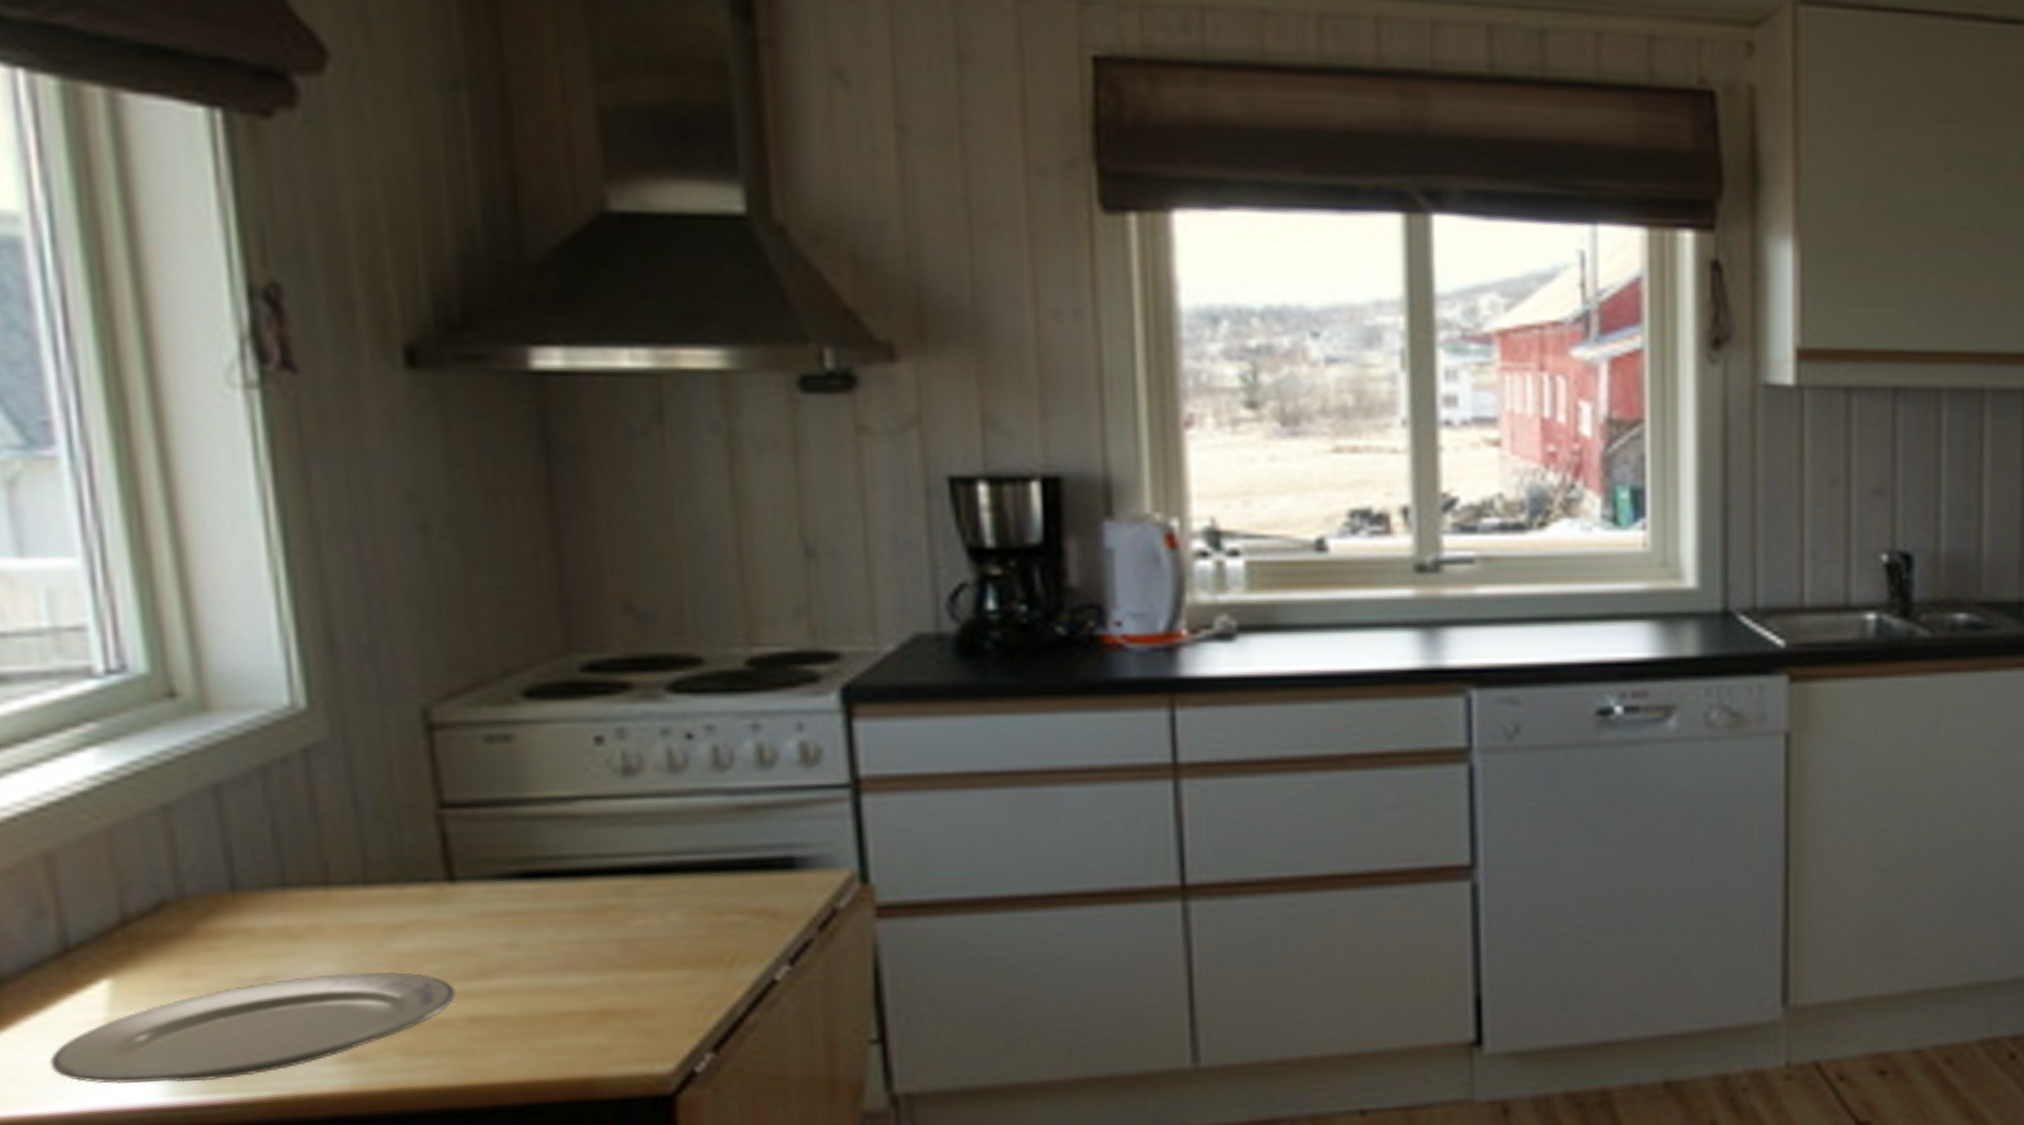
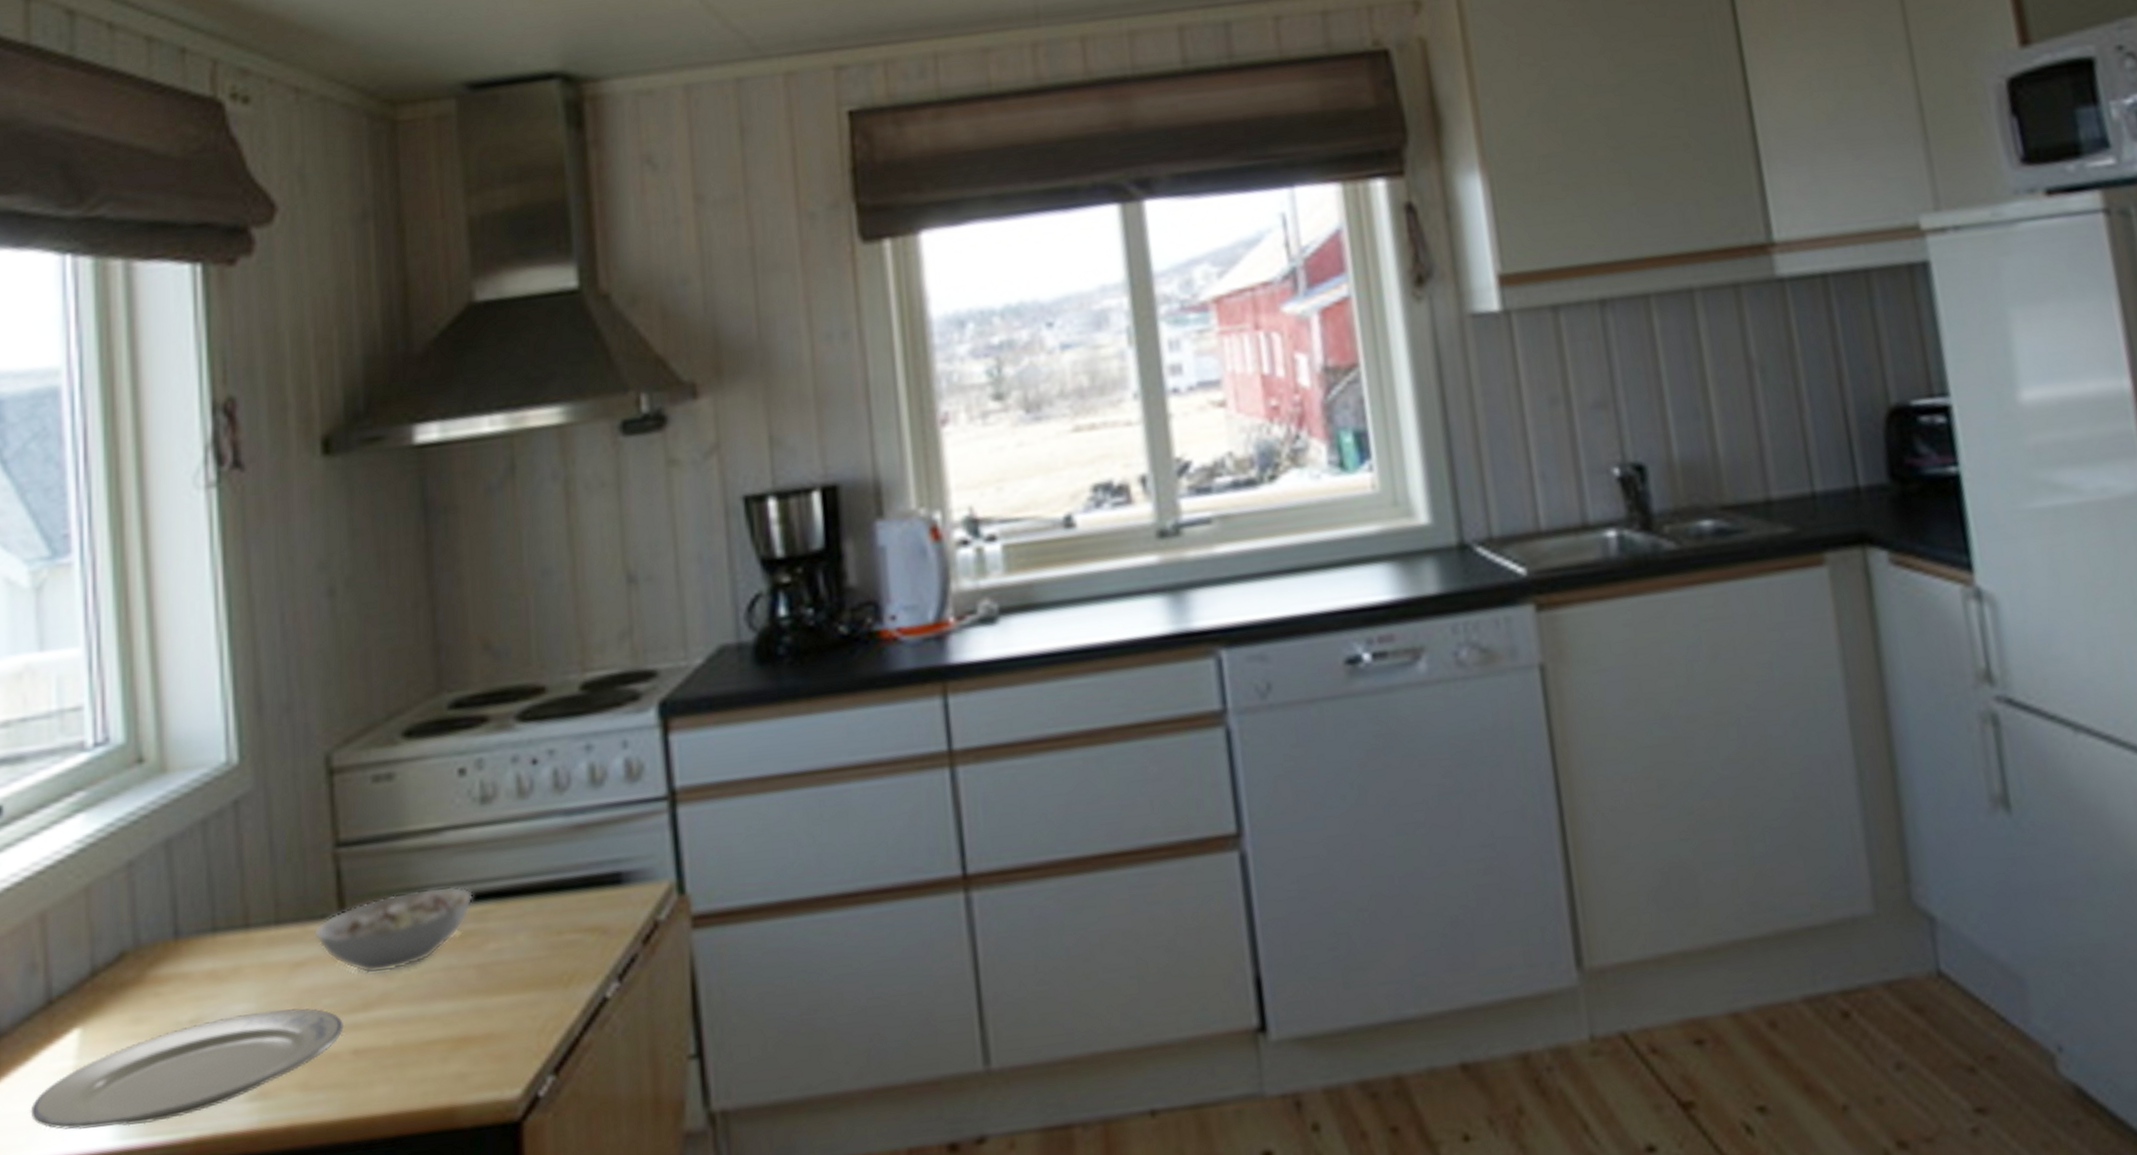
bowl: none [415,858,614,943] -> present [314,886,473,975]

